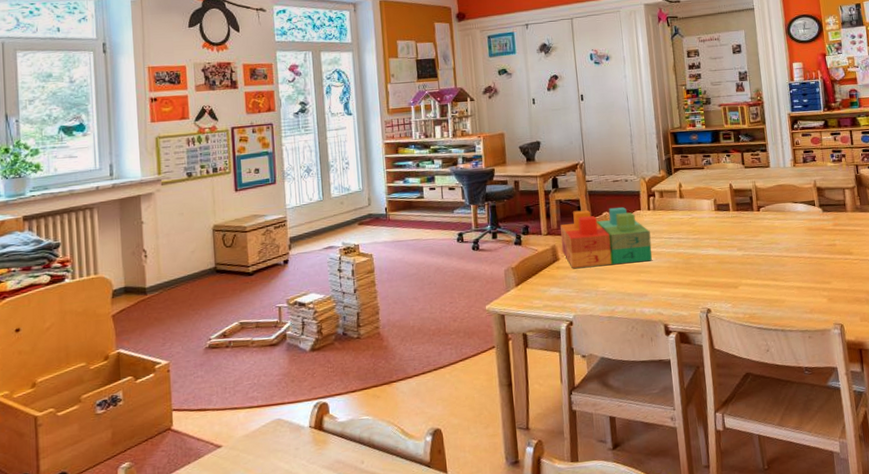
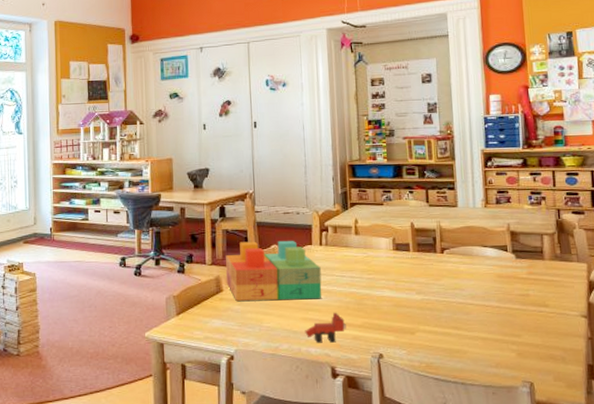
toy animal: none [638,272,676,303] -> present [305,312,346,343]

